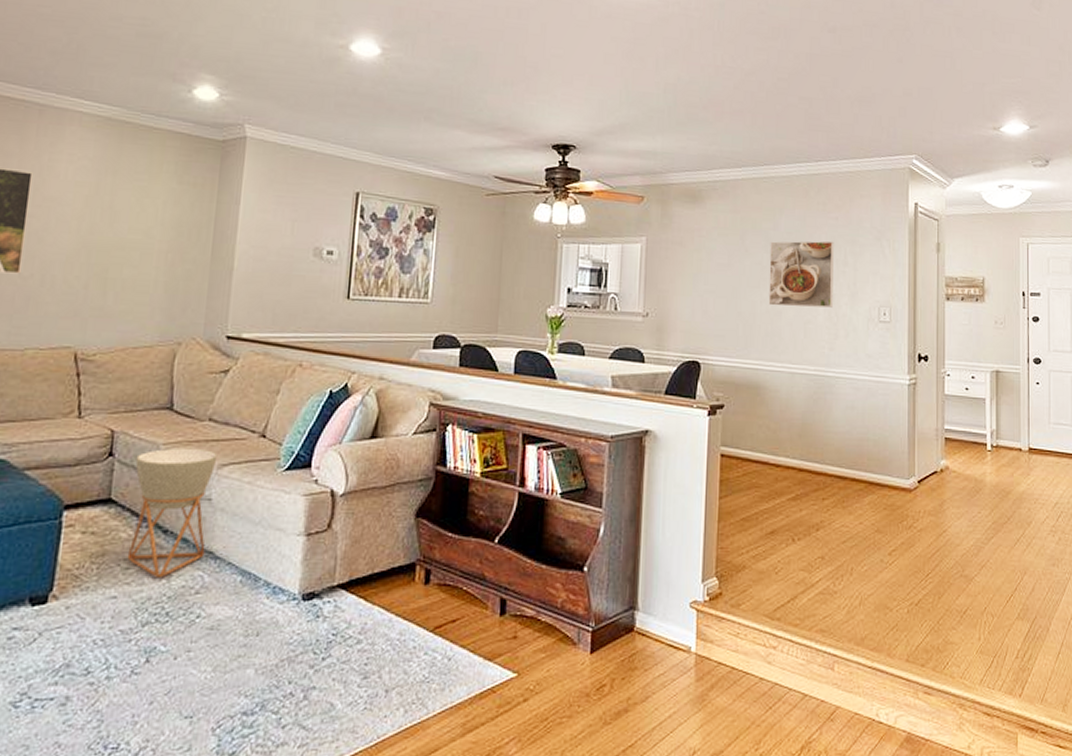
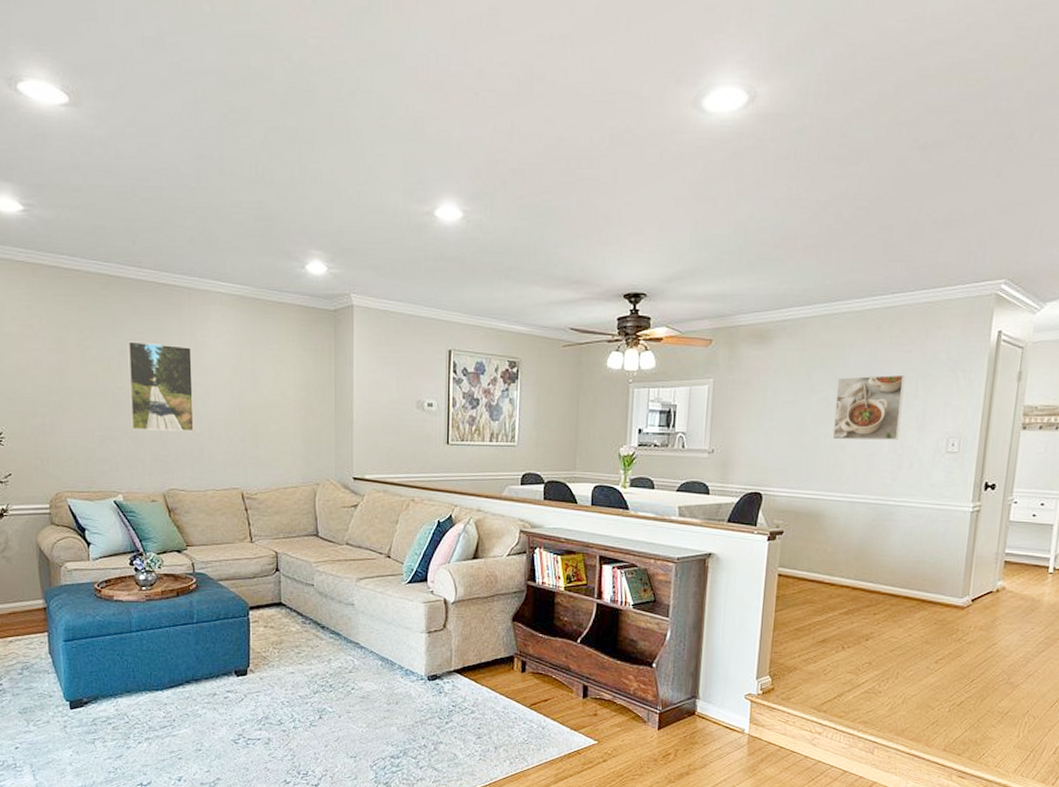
planter: present [127,449,218,579] -> none [295,566,355,661]

